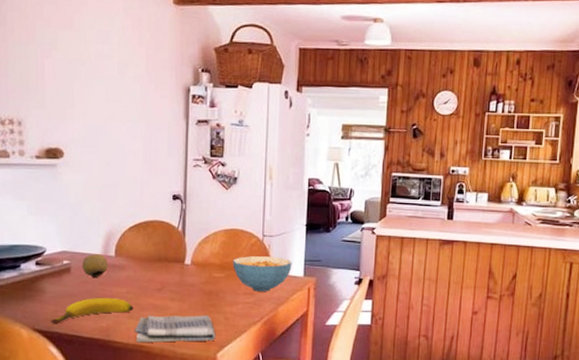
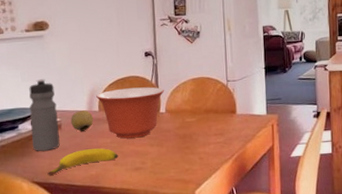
water bottle: none [35,214,68,296] -> present [29,79,60,151]
mixing bowl: none [113,233,192,290] -> present [96,87,165,139]
dish towel: present [134,315,216,343] -> none [120,157,193,186]
cereal bowl: present [233,256,292,292] -> none [202,99,256,132]

